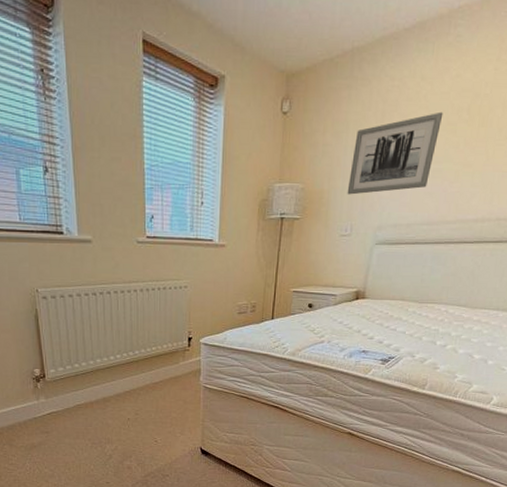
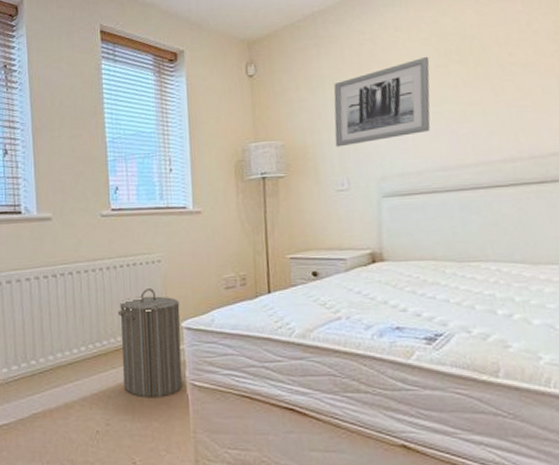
laundry hamper: none [149,310,200,396] -> present [118,289,183,398]

